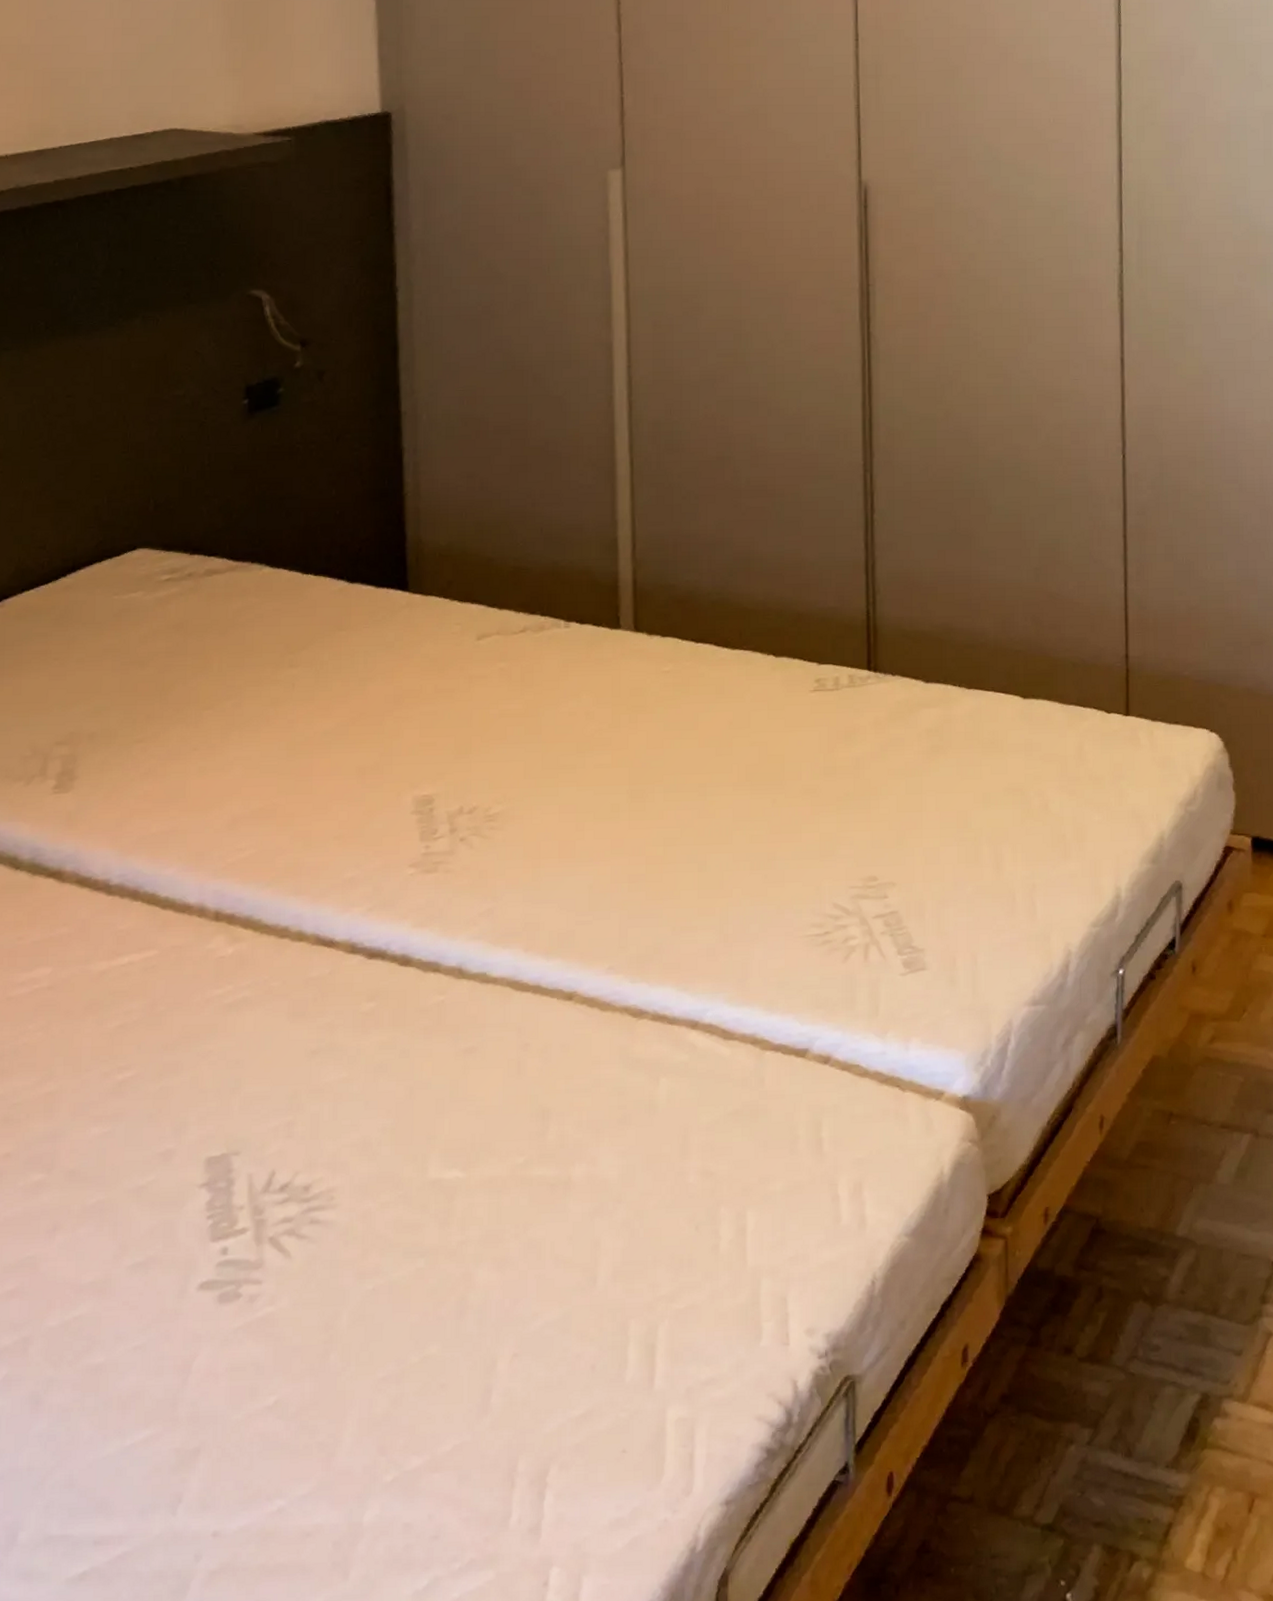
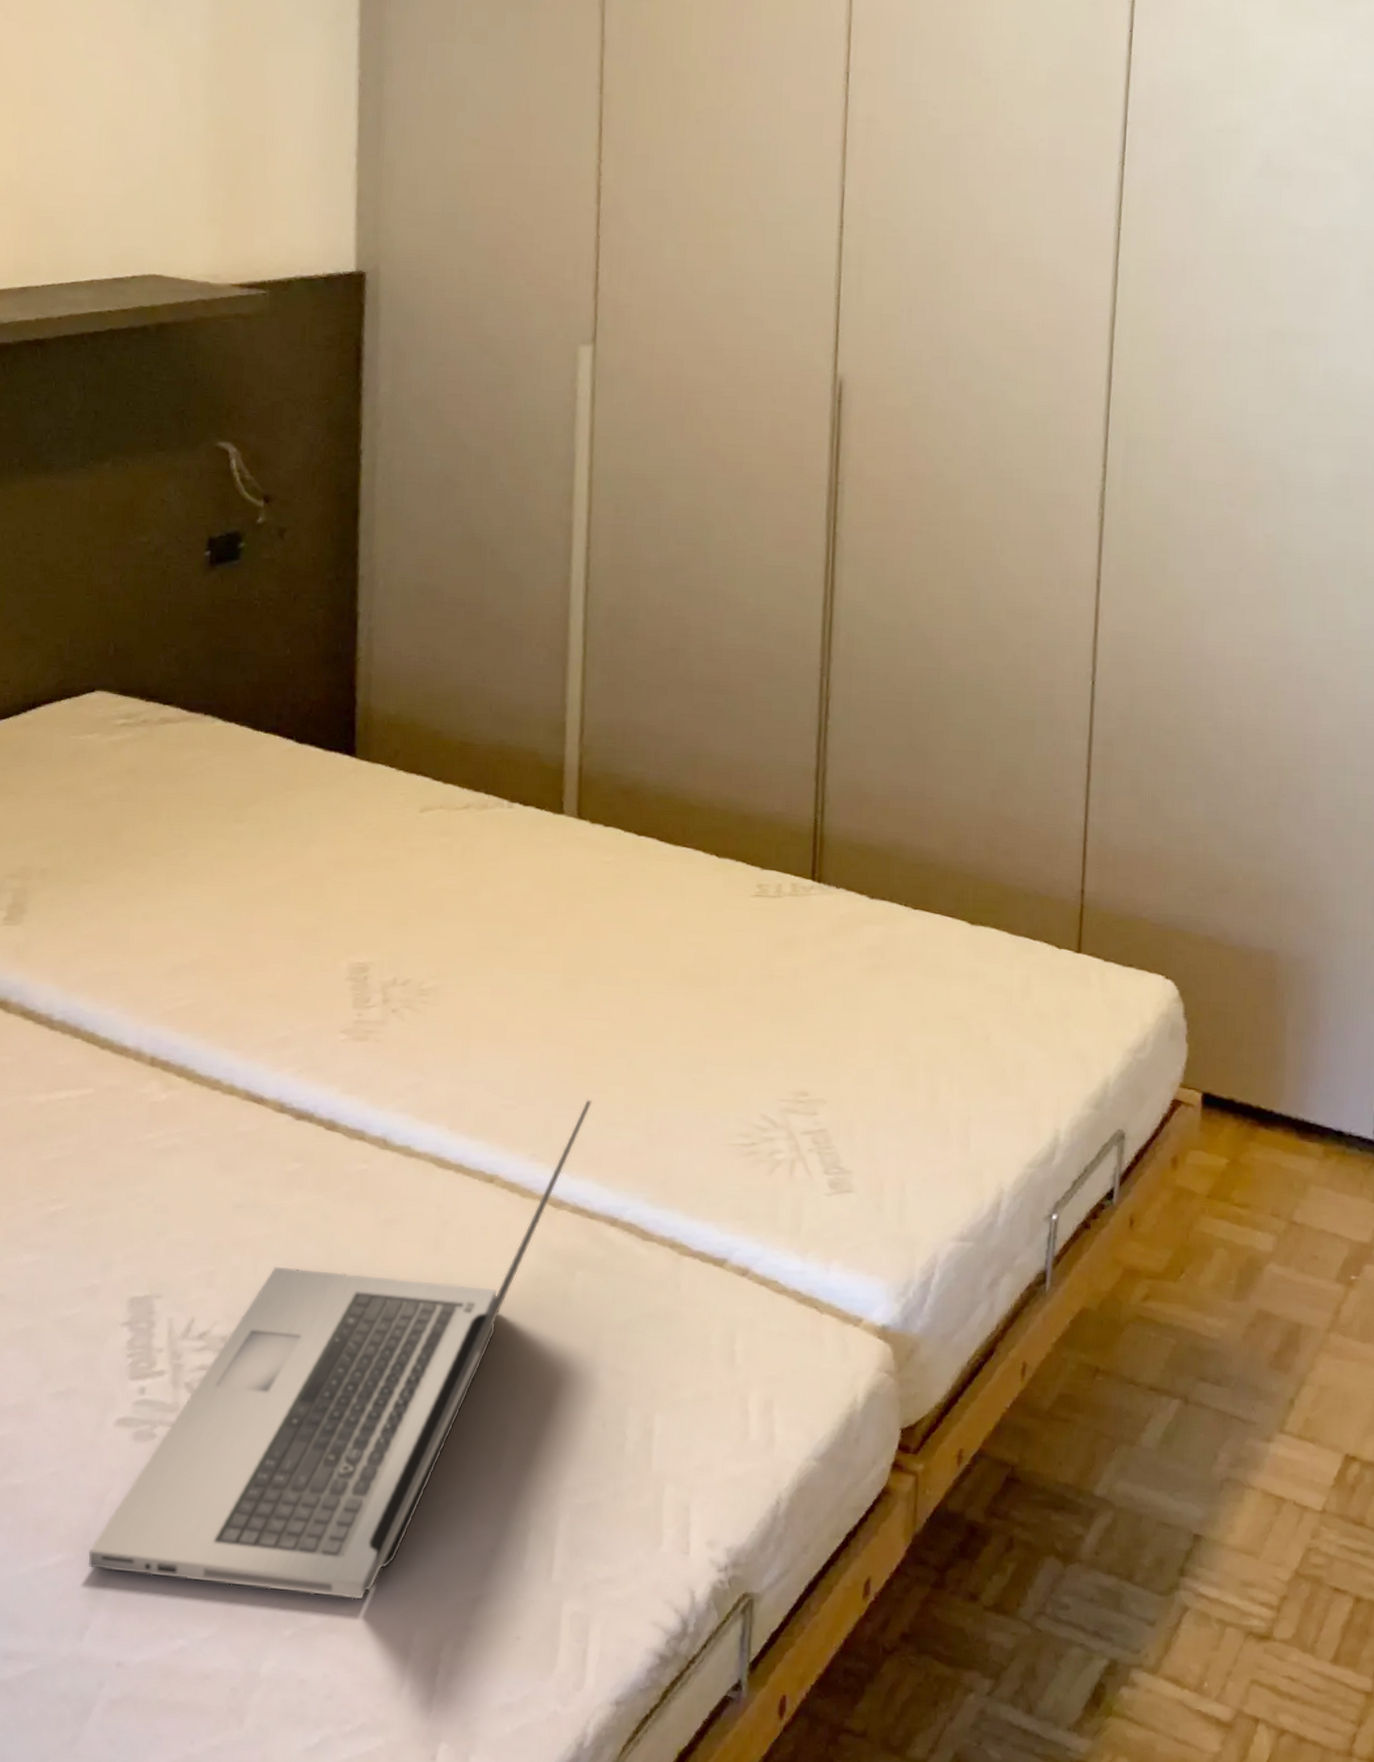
laptop: none [177,907,666,1440] -> present [88,1099,592,1600]

